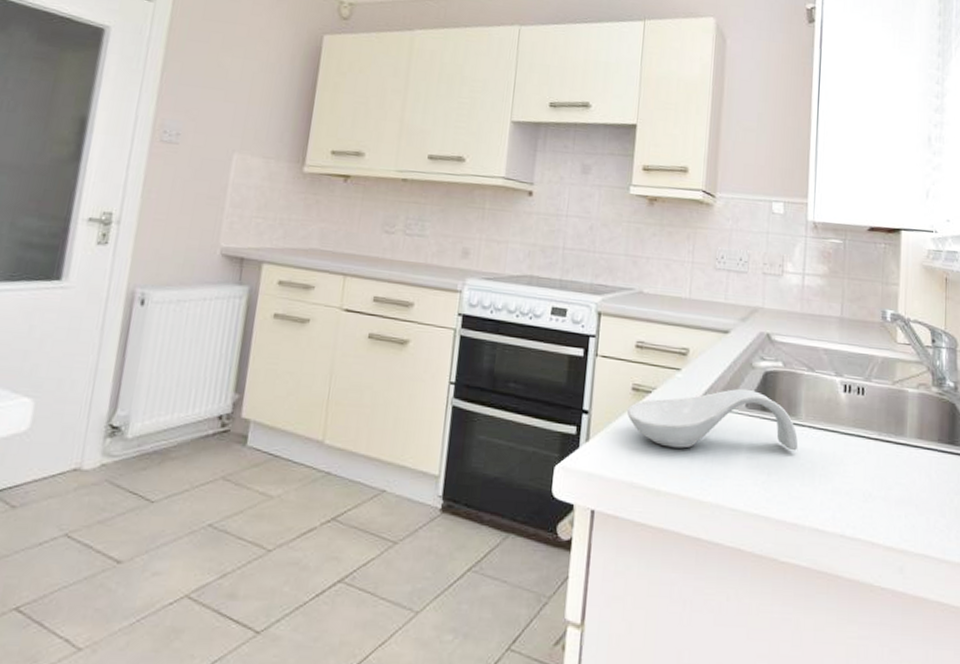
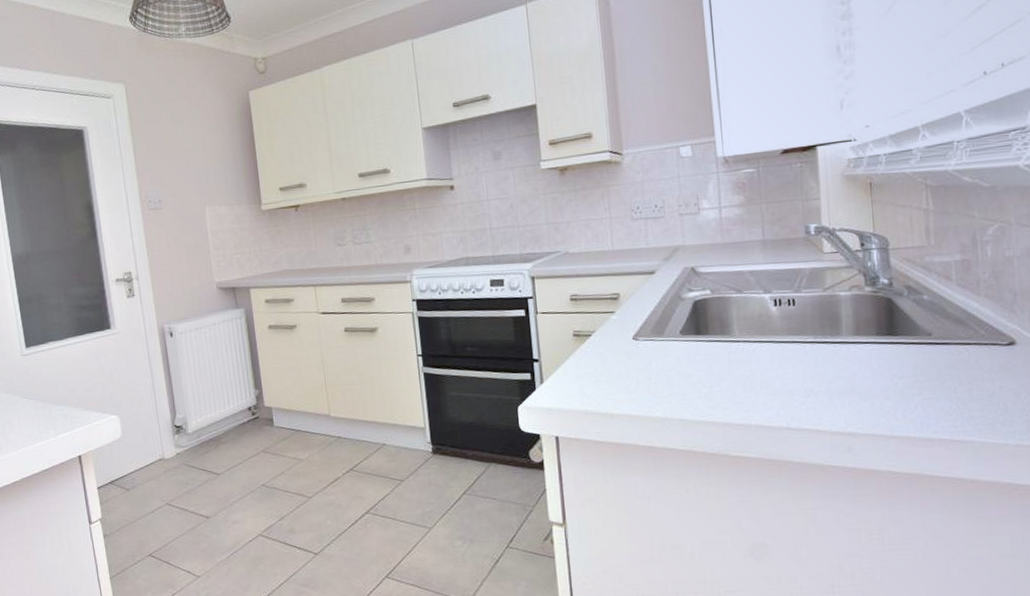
spoon rest: present [627,388,799,451] -> none [572,318,736,378]

